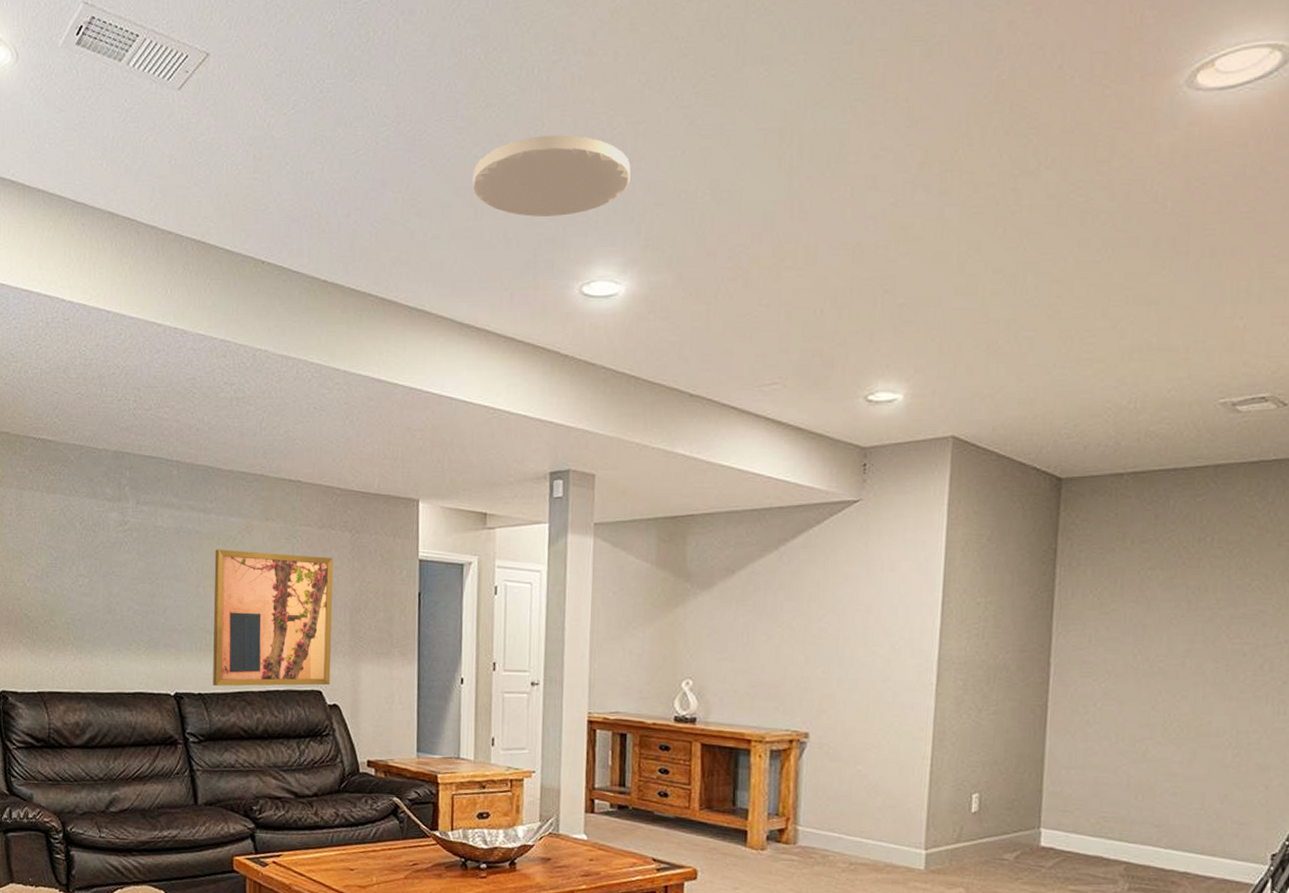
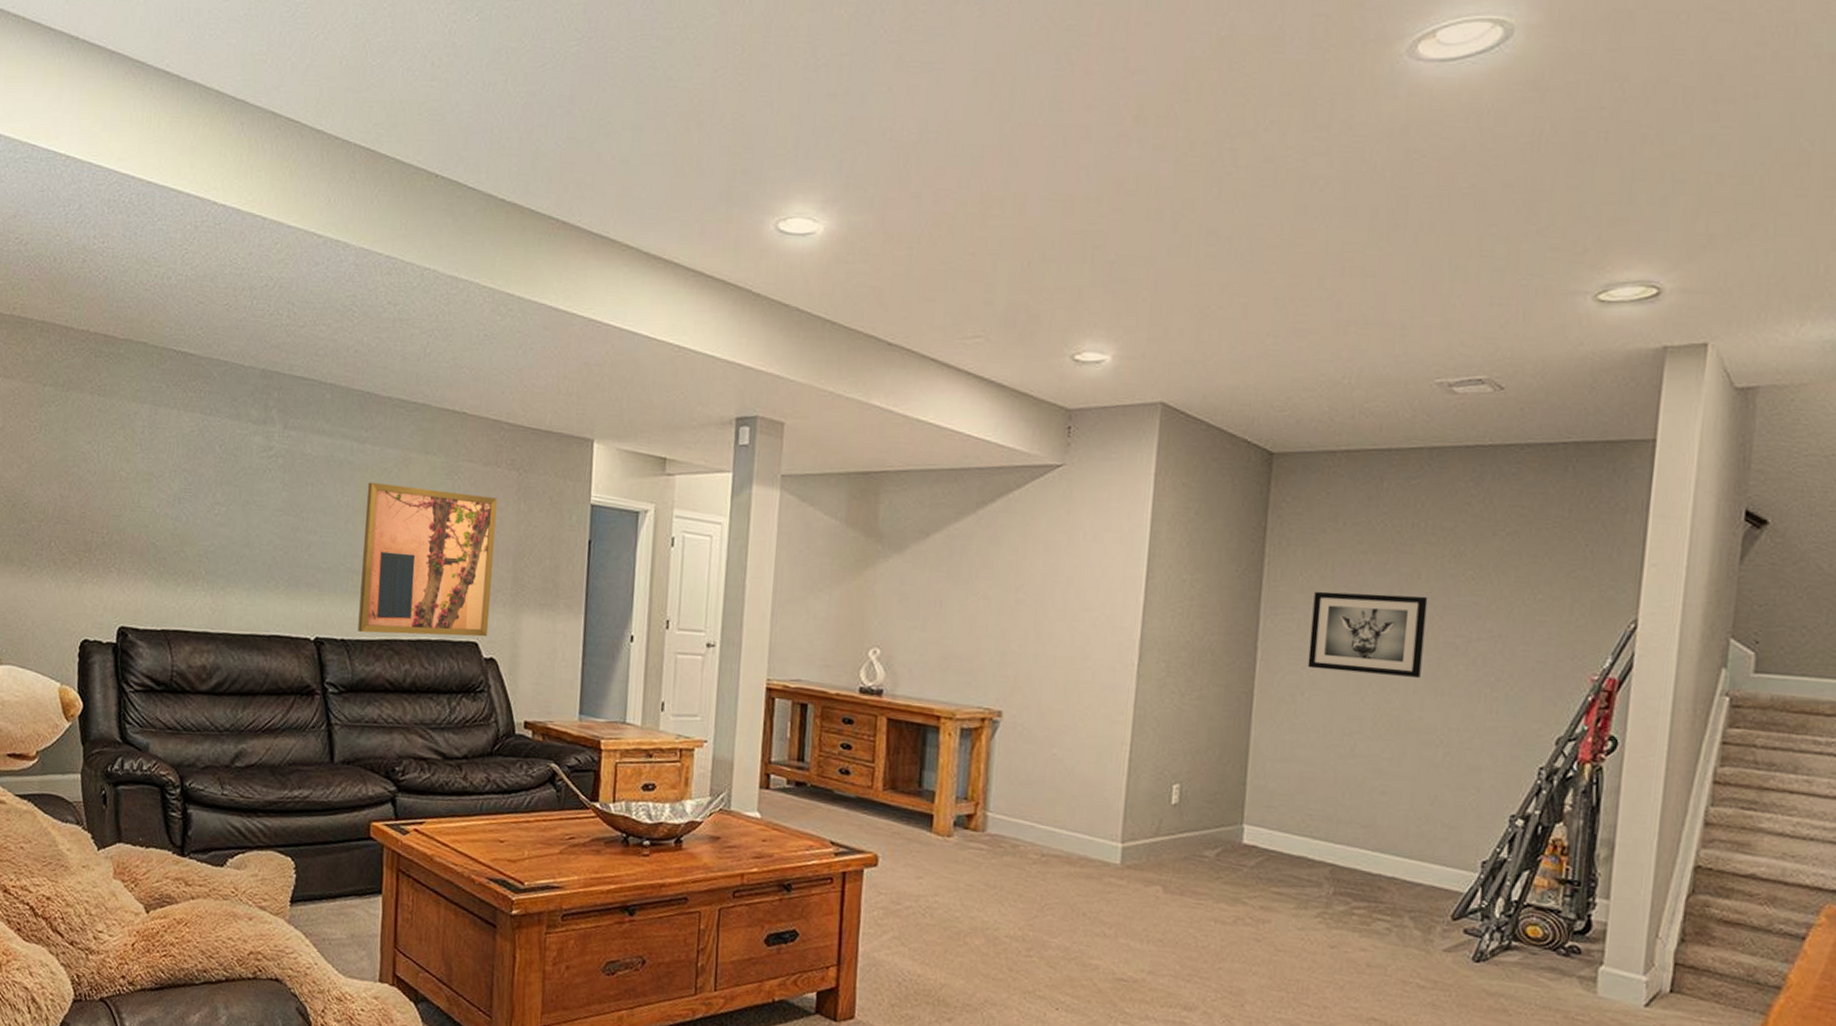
ceiling light: present [472,135,631,217] -> none [666,61,835,147]
wall art: none [1099,607,1215,684] -> present [1307,591,1428,678]

